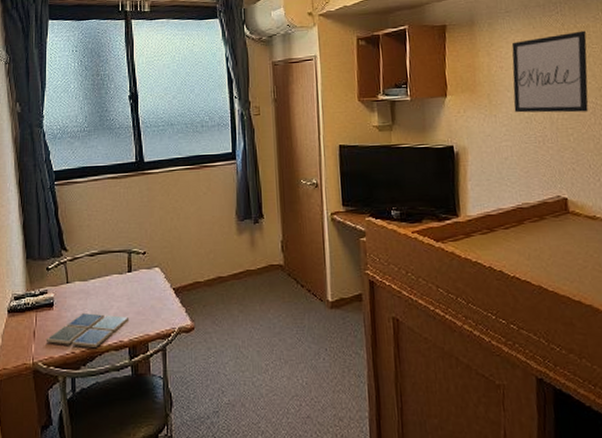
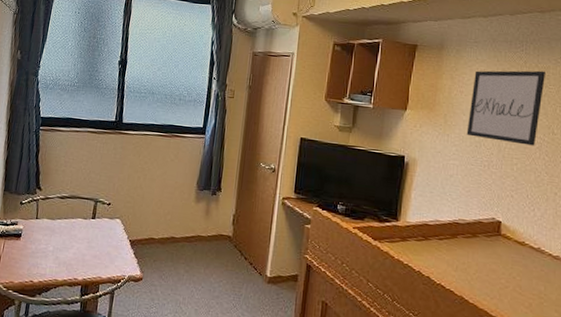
drink coaster: present [45,312,130,347] -> none [9,247,87,280]

